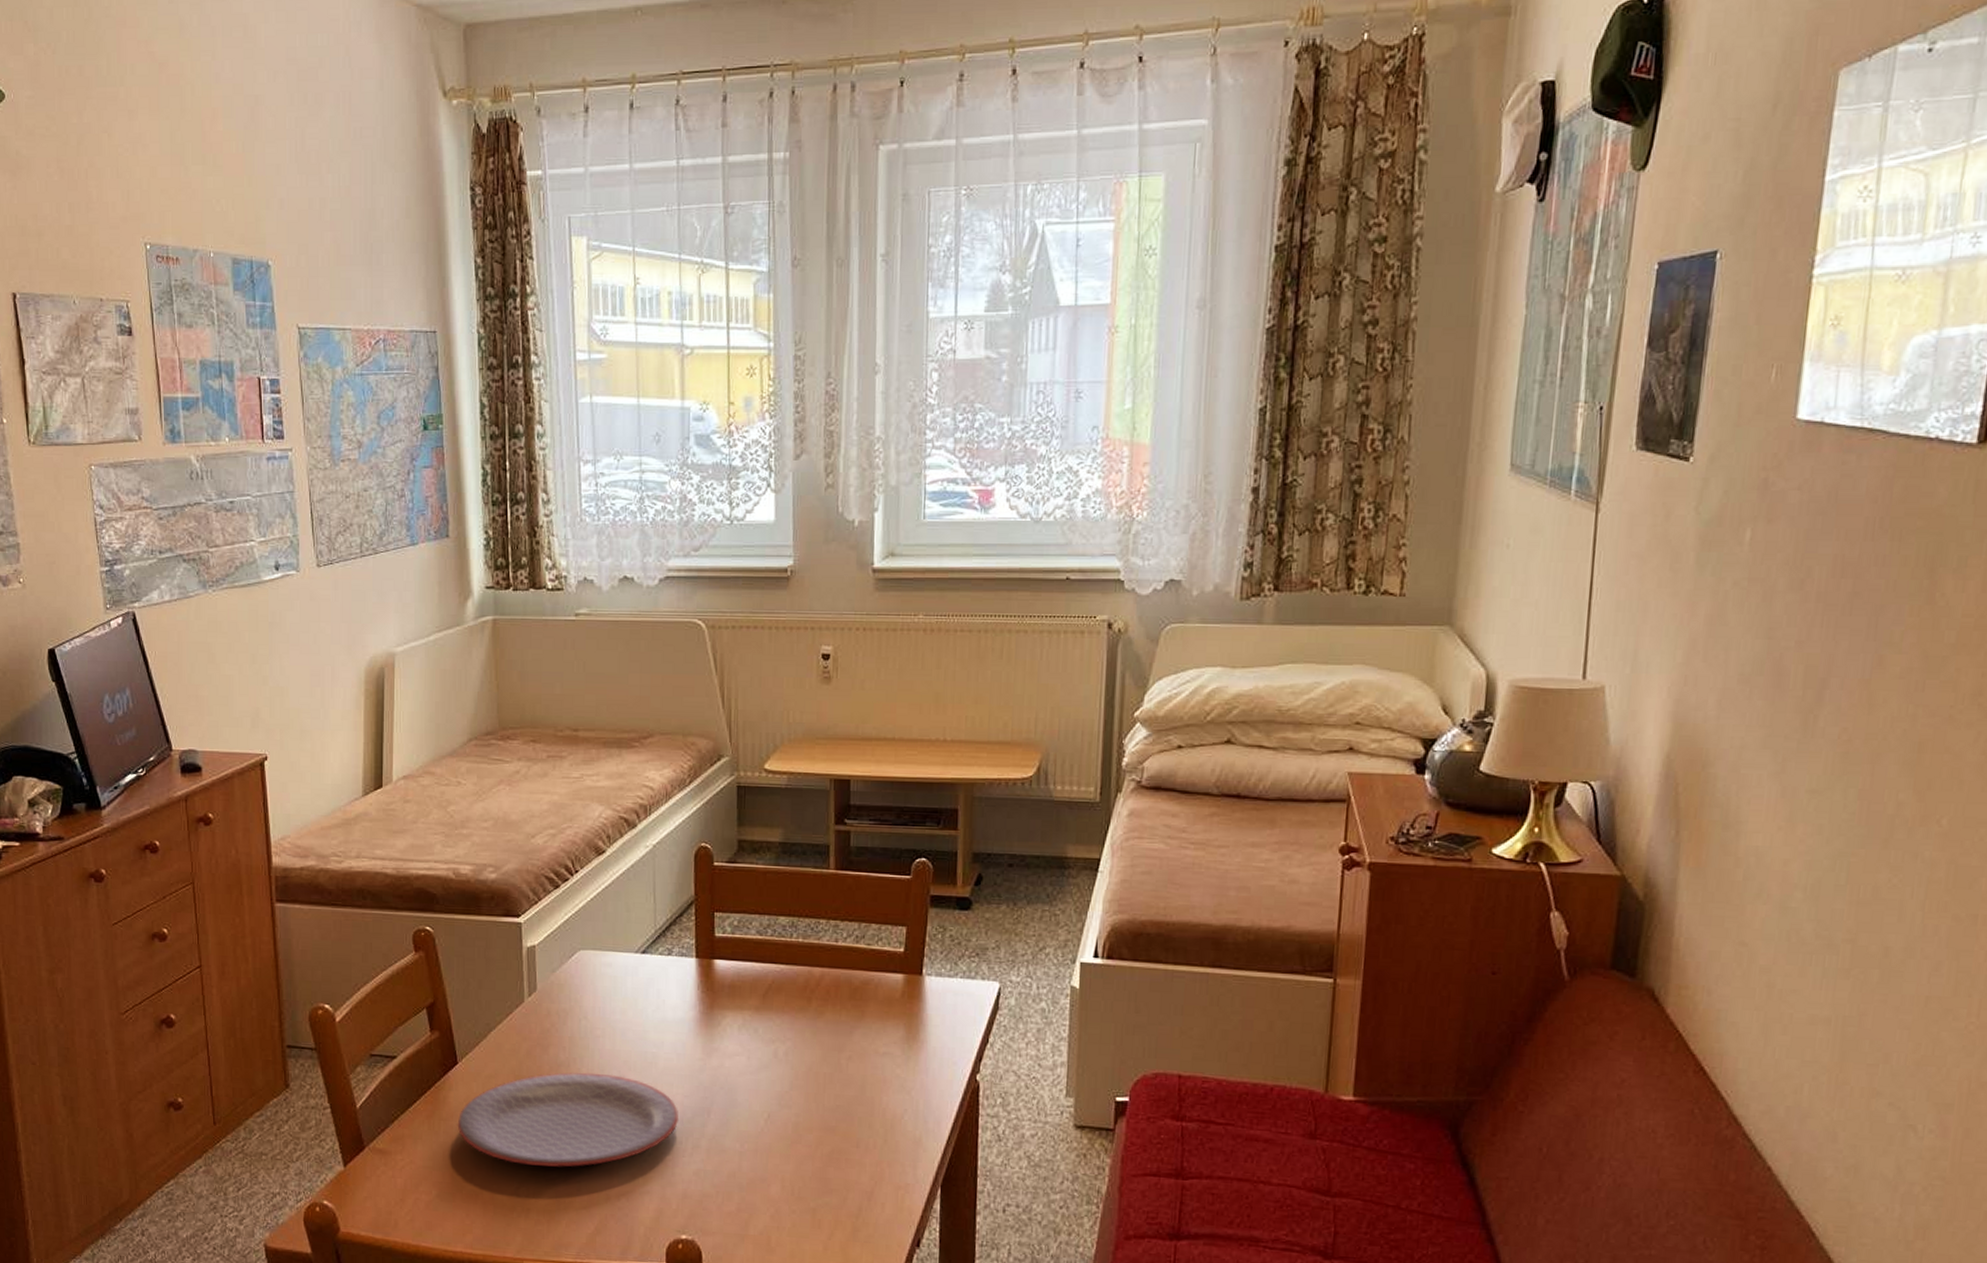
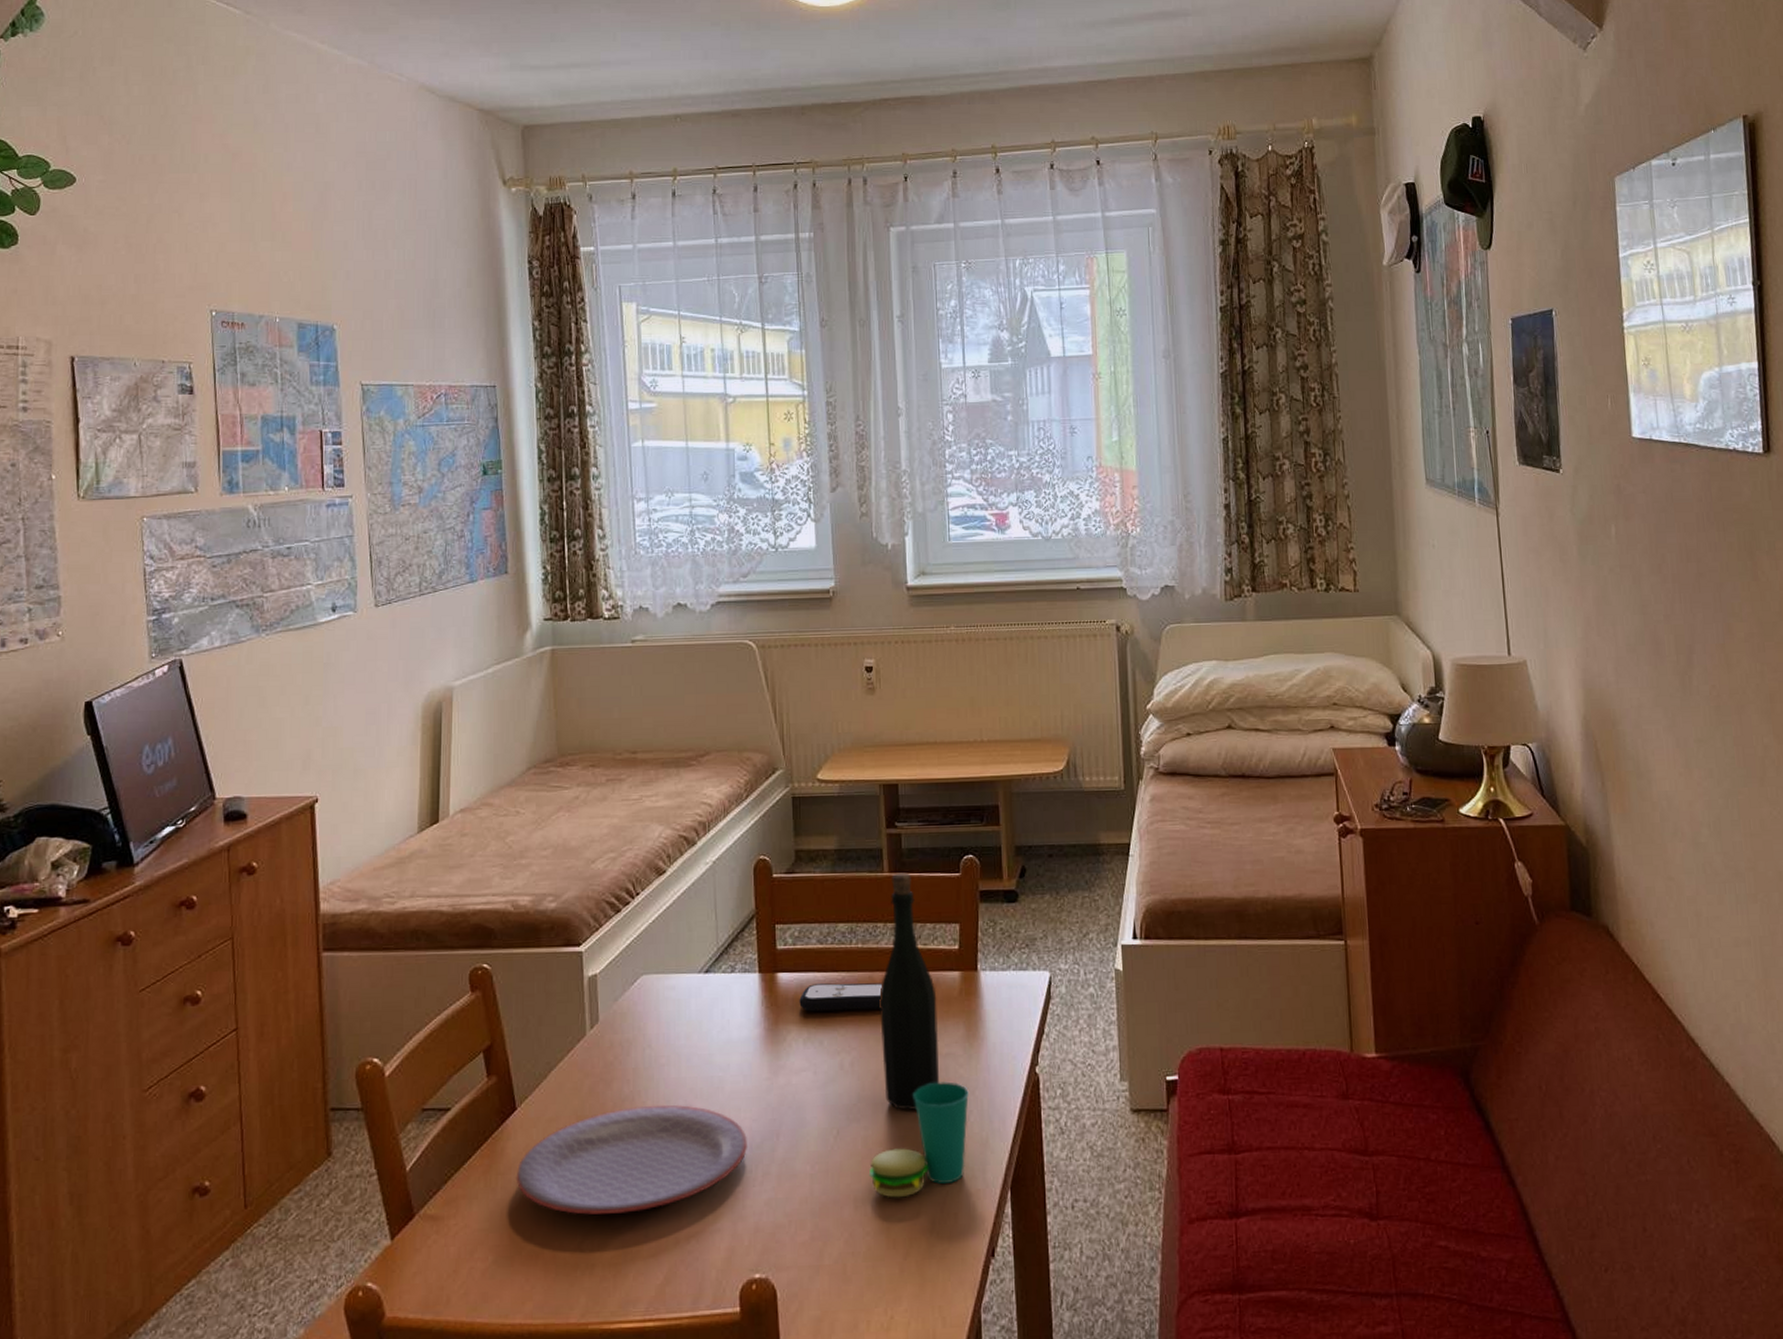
remote control: none [736,973,823,1004] -> present [799,983,883,1012]
cup: none [797,1079,904,1183] -> present [868,1081,969,1198]
bottle: none [817,871,878,1103] -> present [879,872,939,1110]

